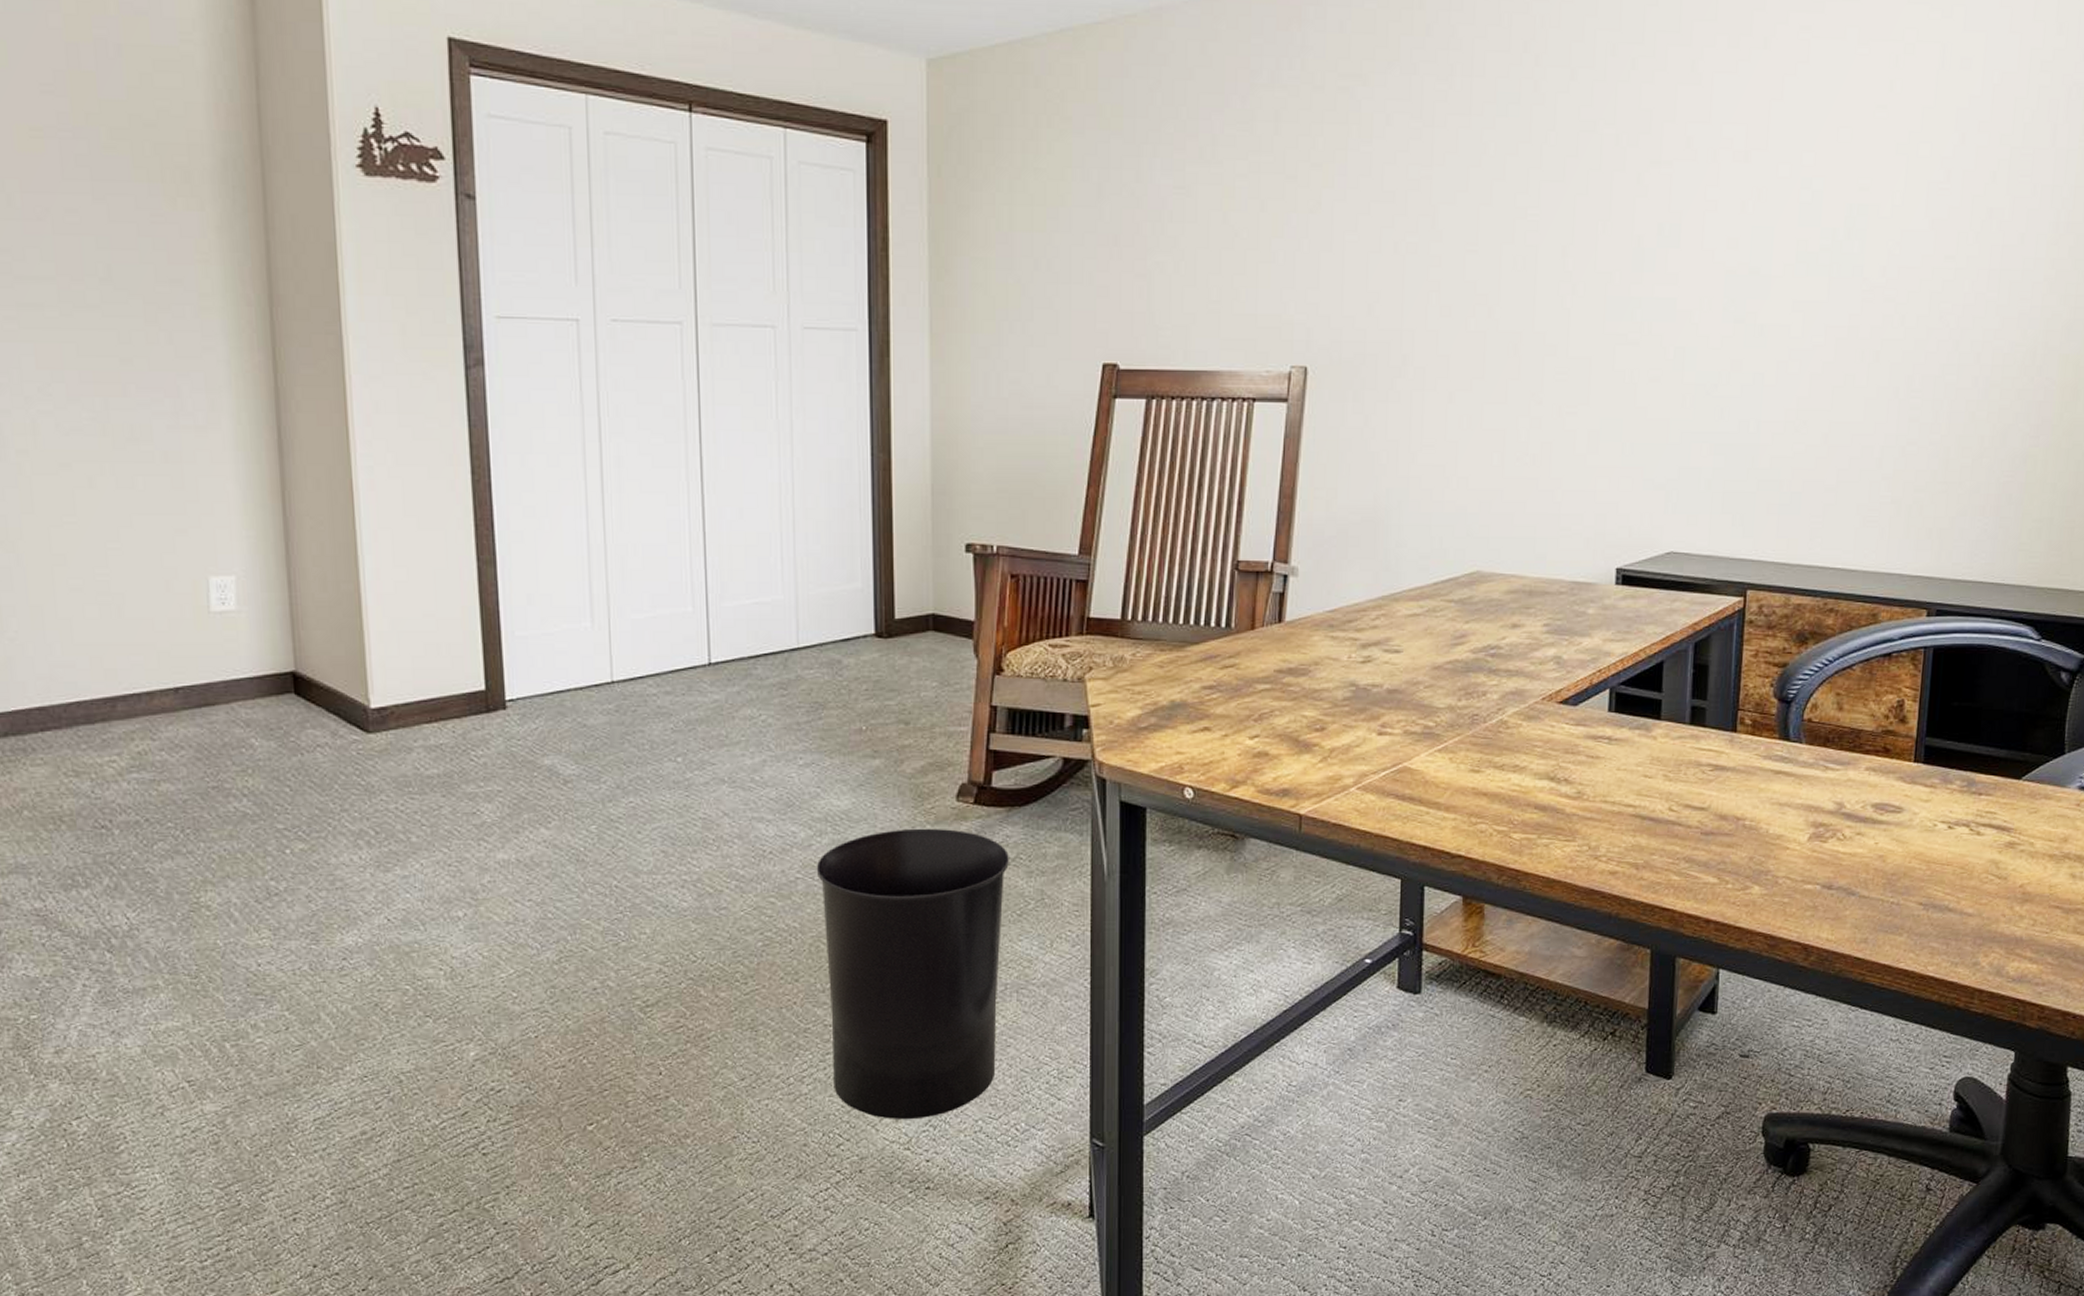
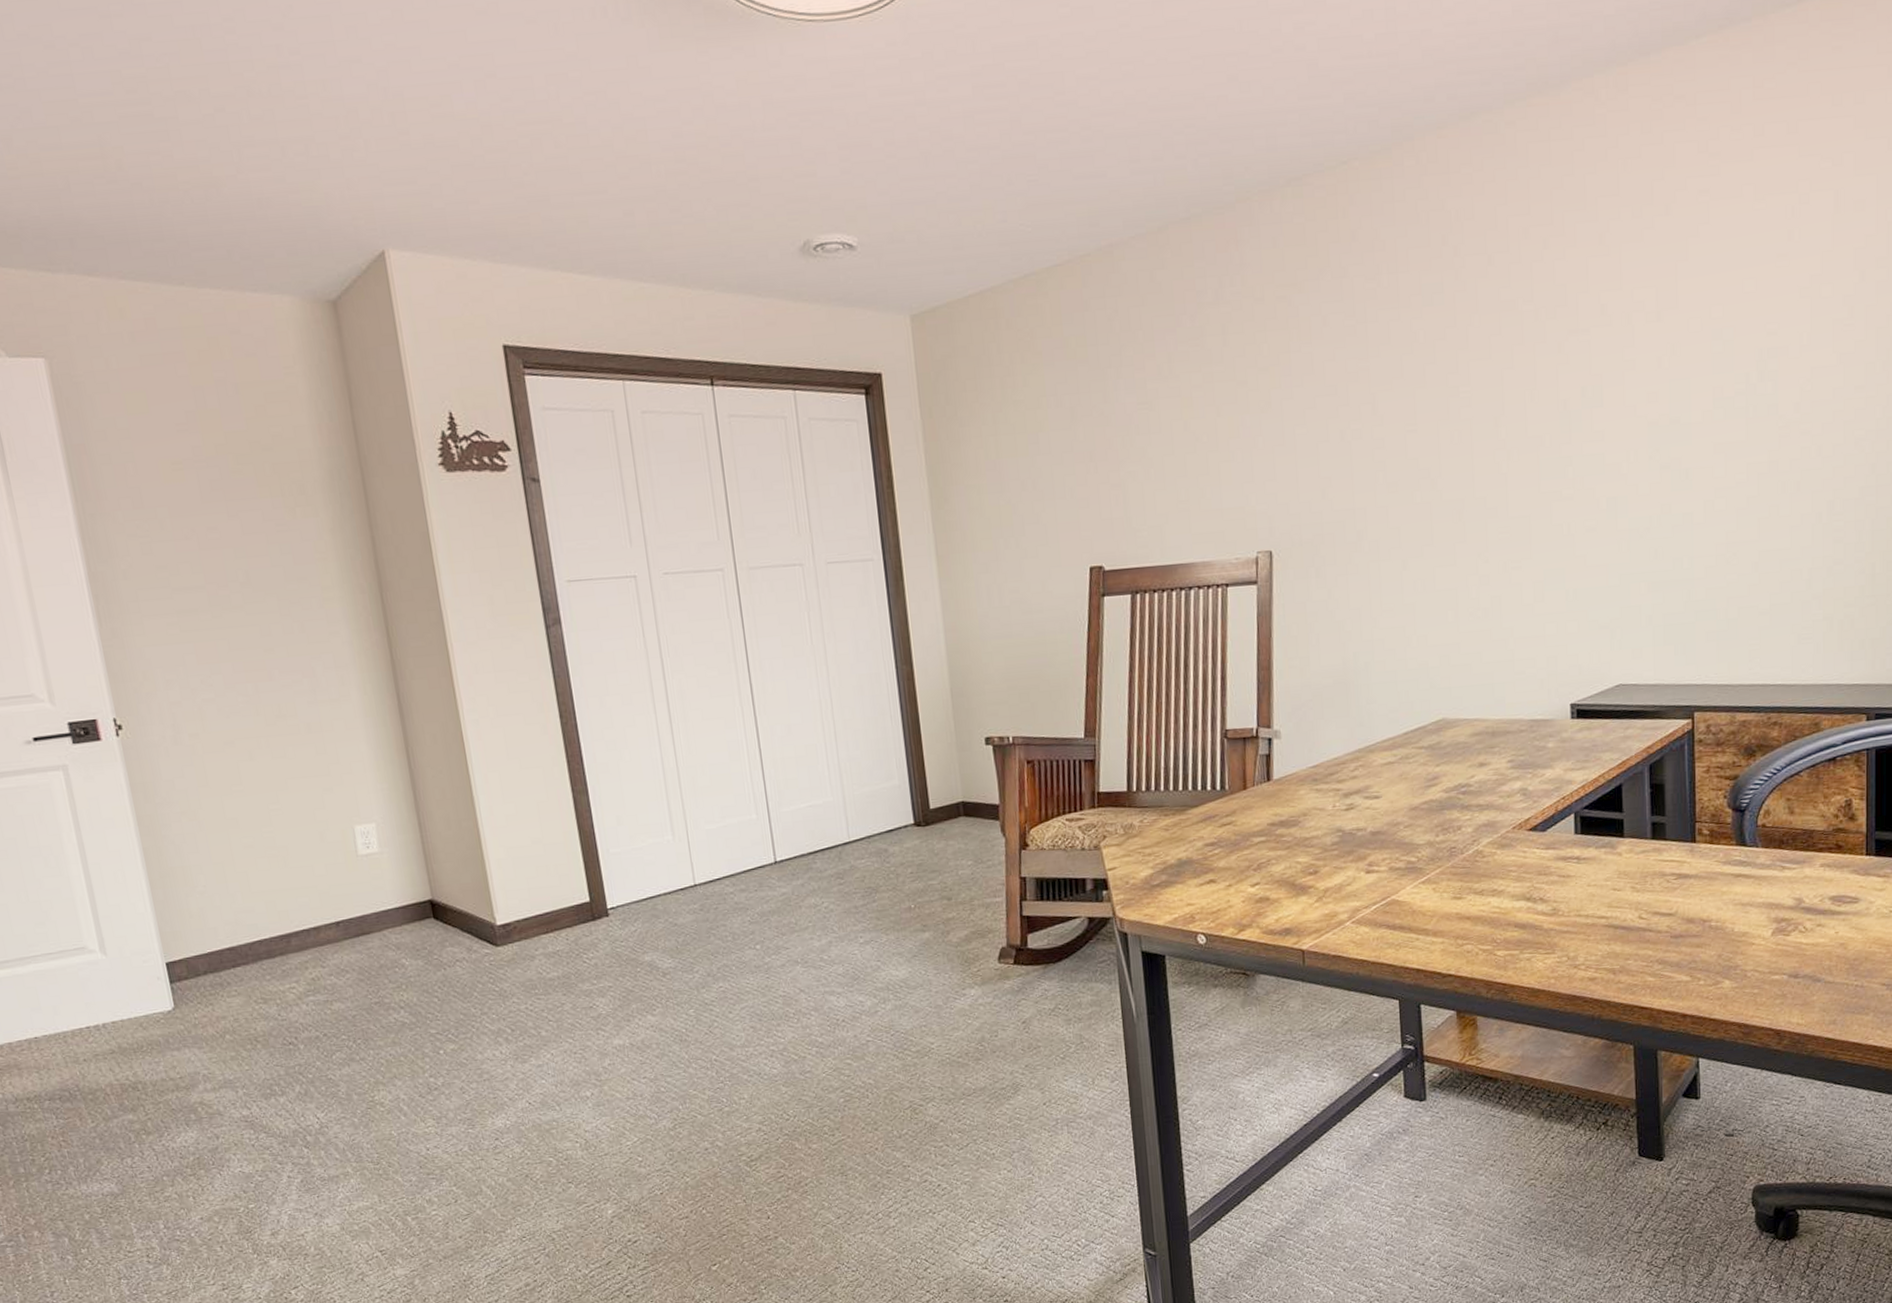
waste bin: present [816,828,1009,1119] -> none [883,988,1055,1244]

